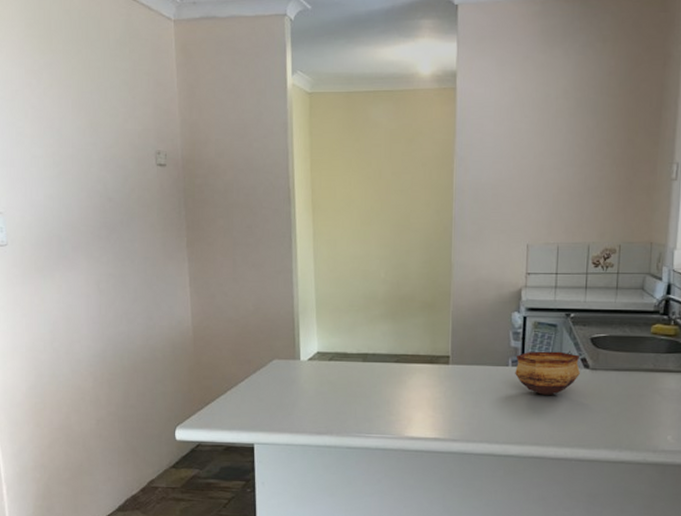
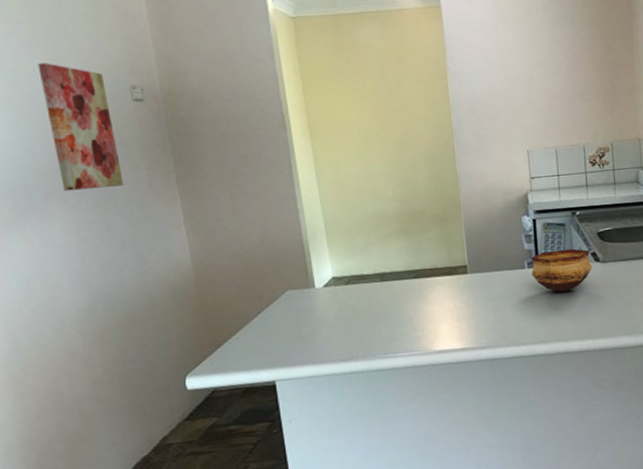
wall art: none [80,125,141,246] -> present [38,63,124,192]

